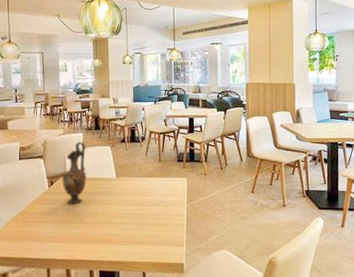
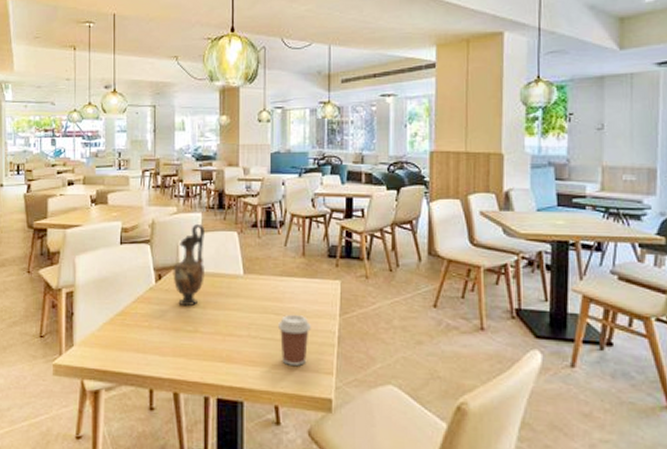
coffee cup: none [142,205,167,242] -> present [277,315,311,366]

